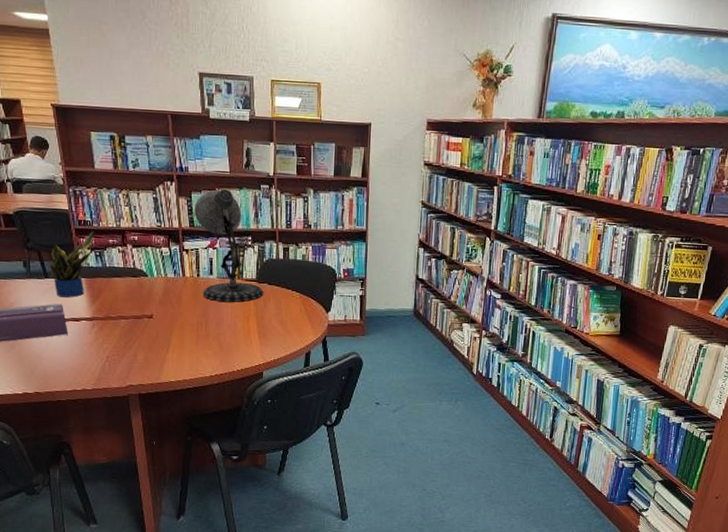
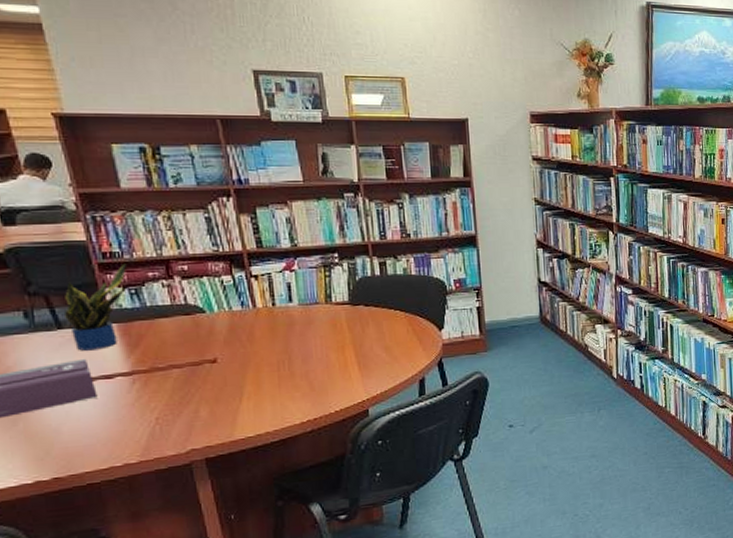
desk lamp: present [194,189,264,302] -> none [261,201,360,333]

